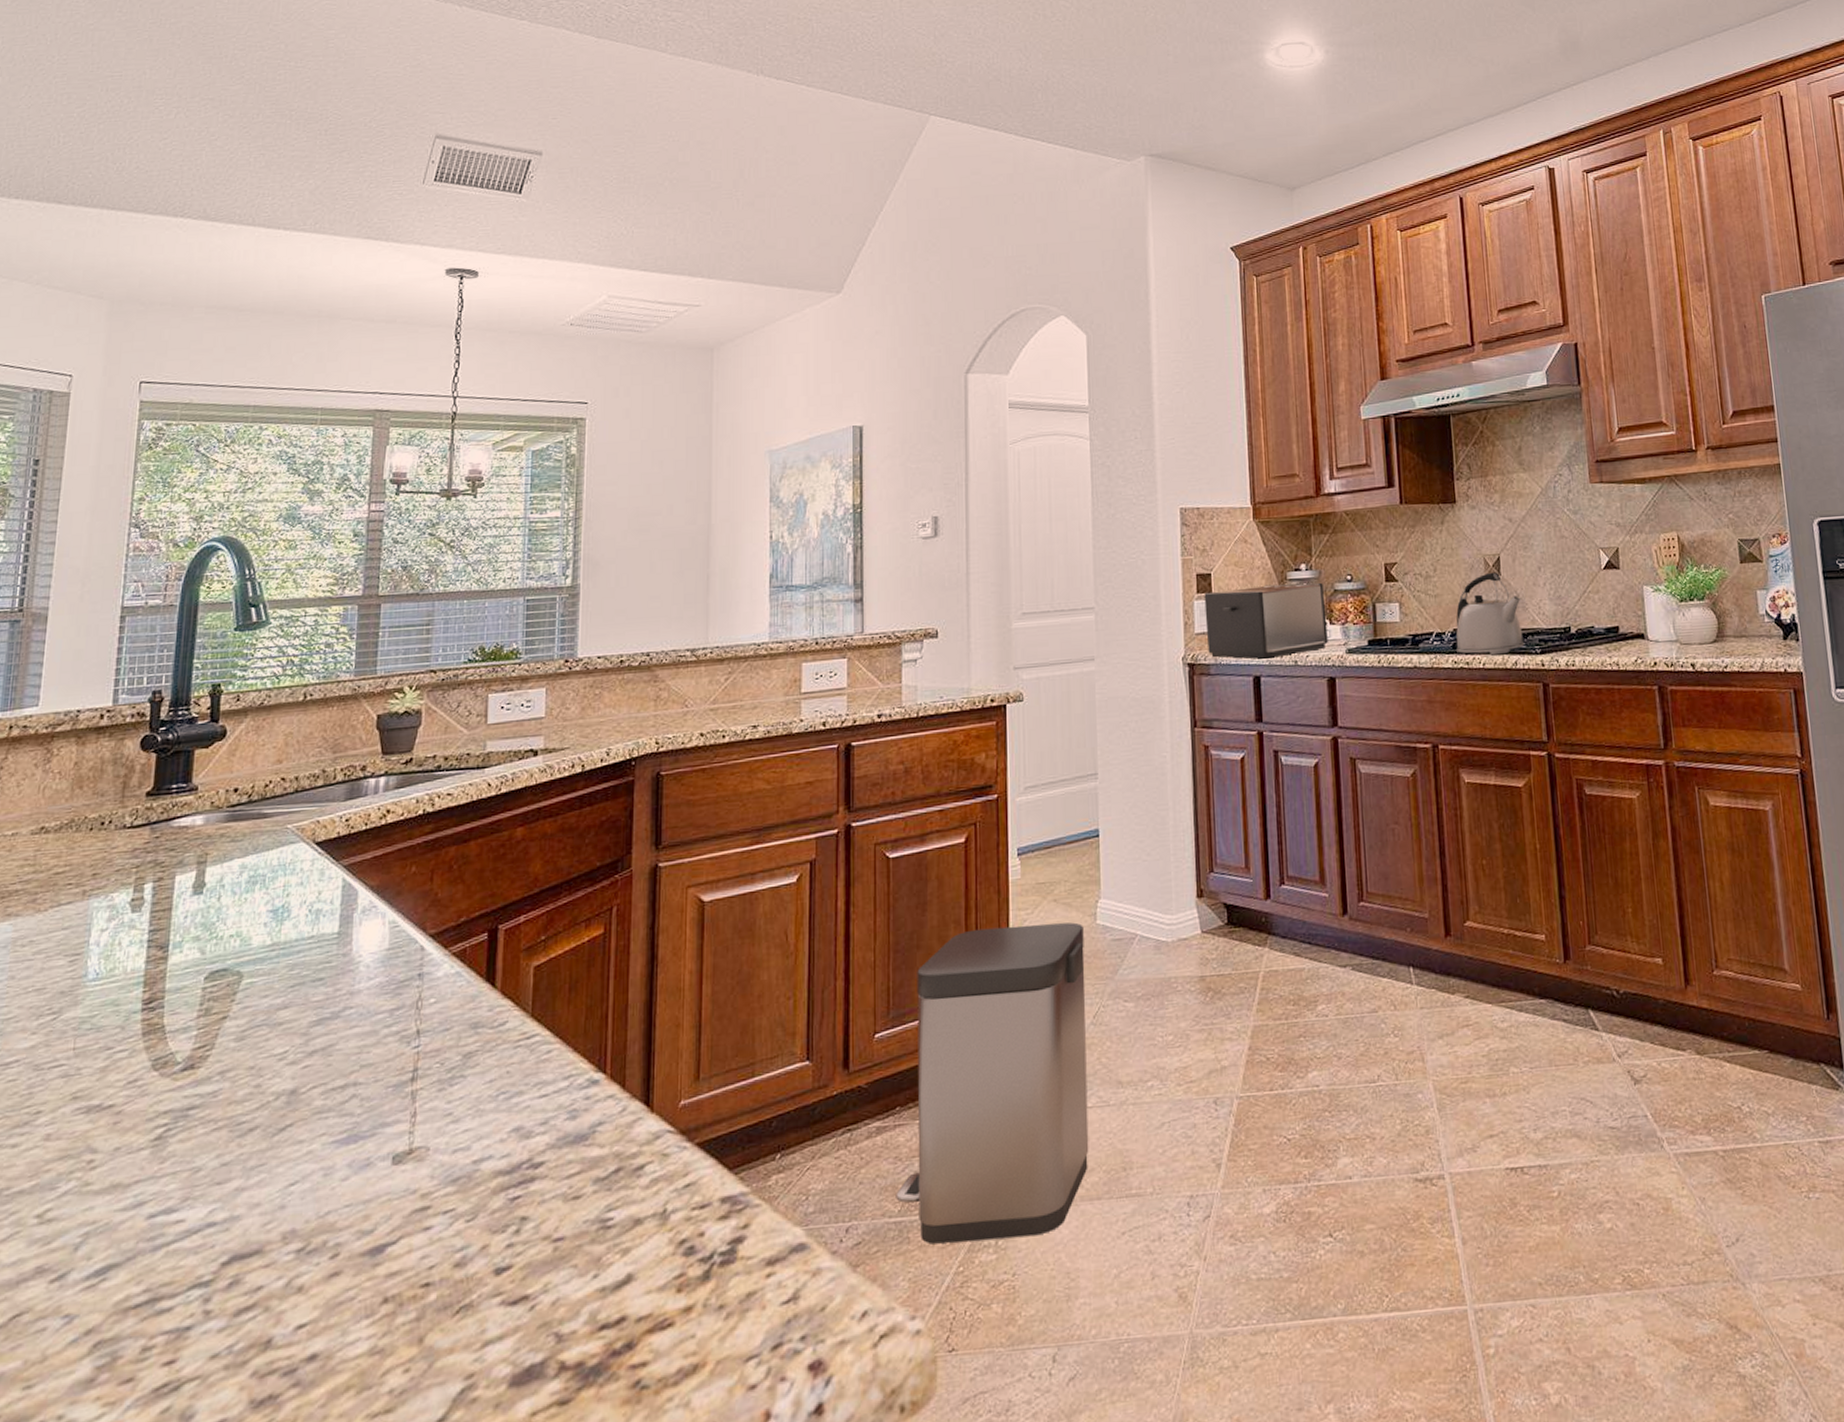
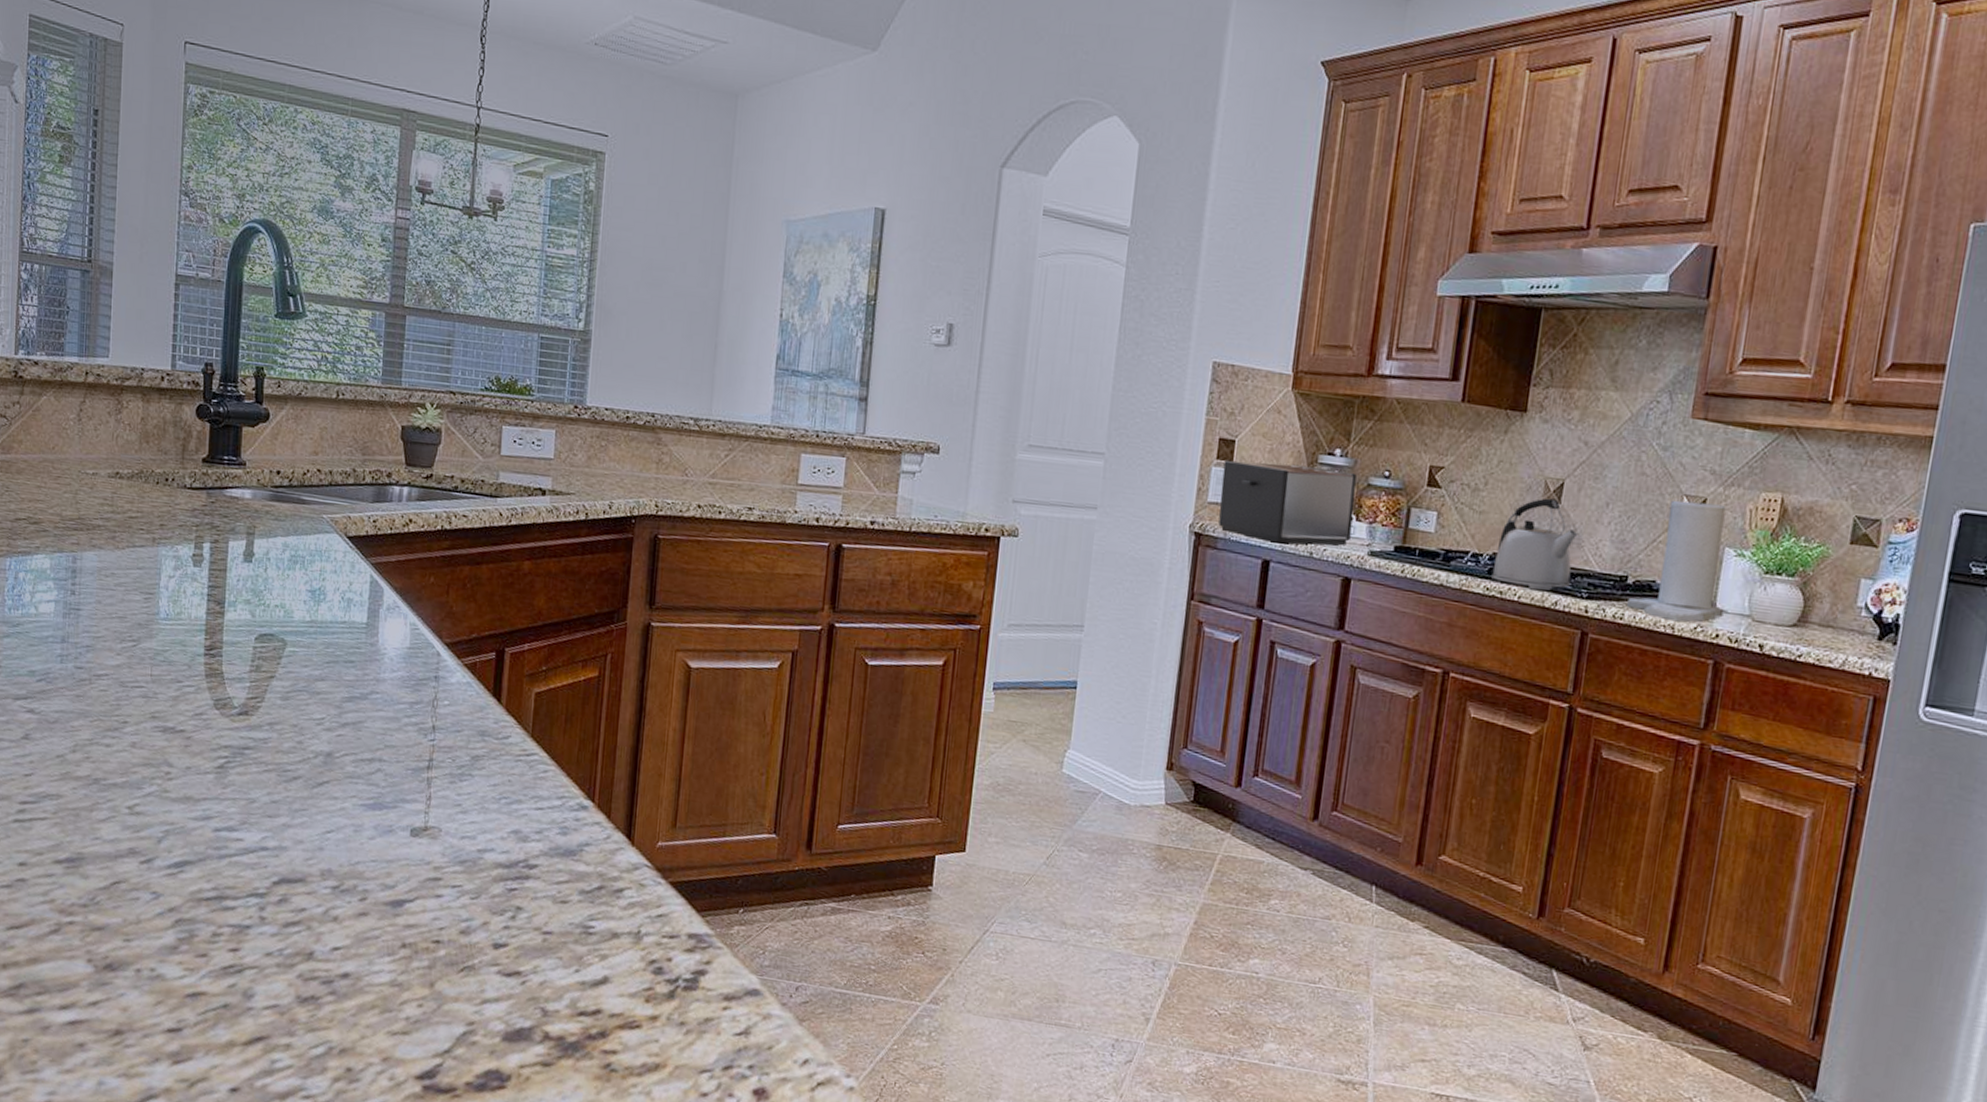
pedal bin: present [896,922,1089,1244] -> none [843,750,1049,1037]
paper towel: none [1575,551,1656,659] -> present [1627,500,1726,623]

